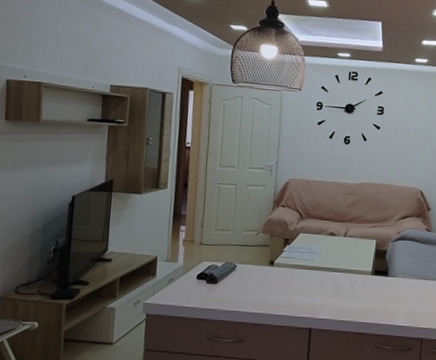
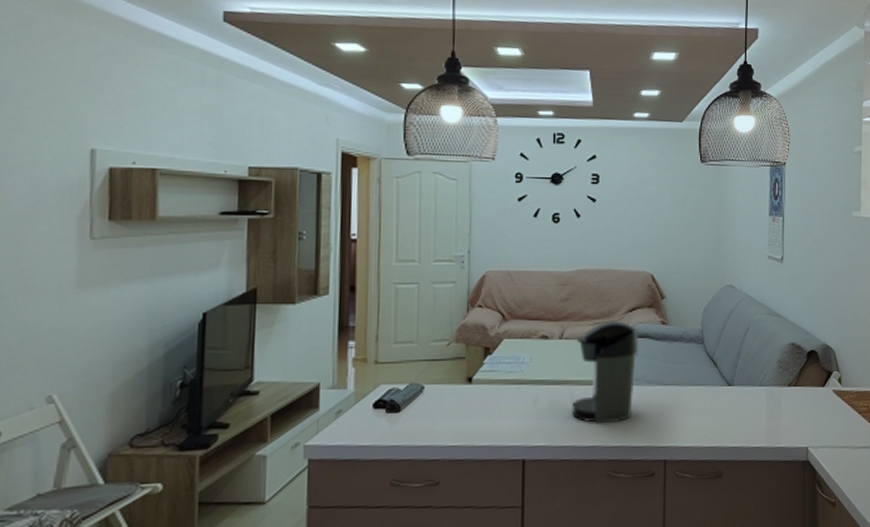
coffee maker: none [350,225,408,306] -> present [572,321,640,424]

